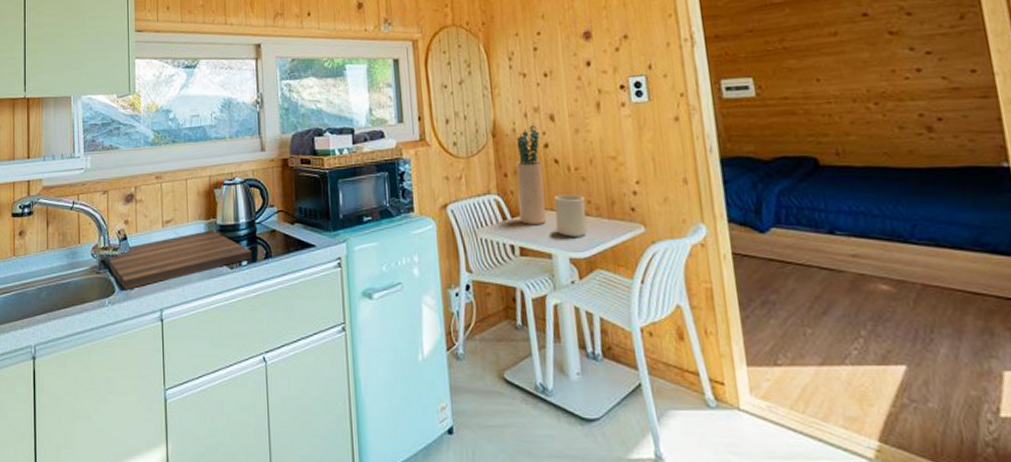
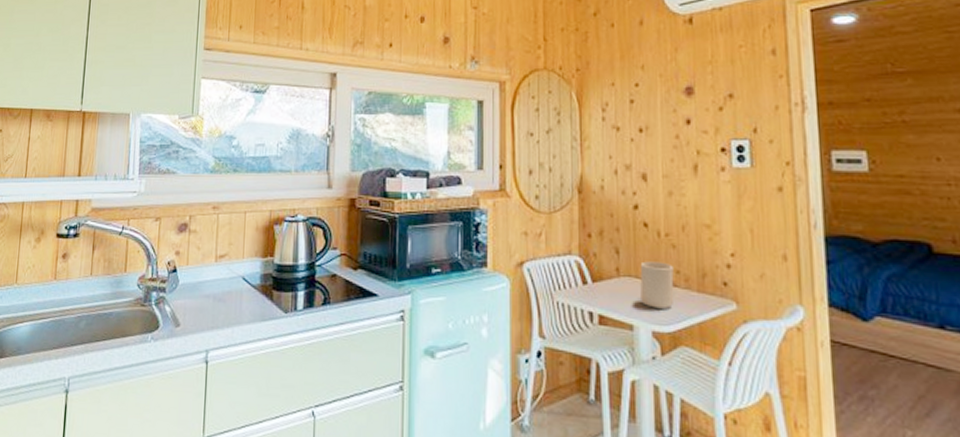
cutting board: present [103,230,253,291] -> none [149,269,310,327]
vase: present [515,123,547,226] -> none [600,181,631,293]

